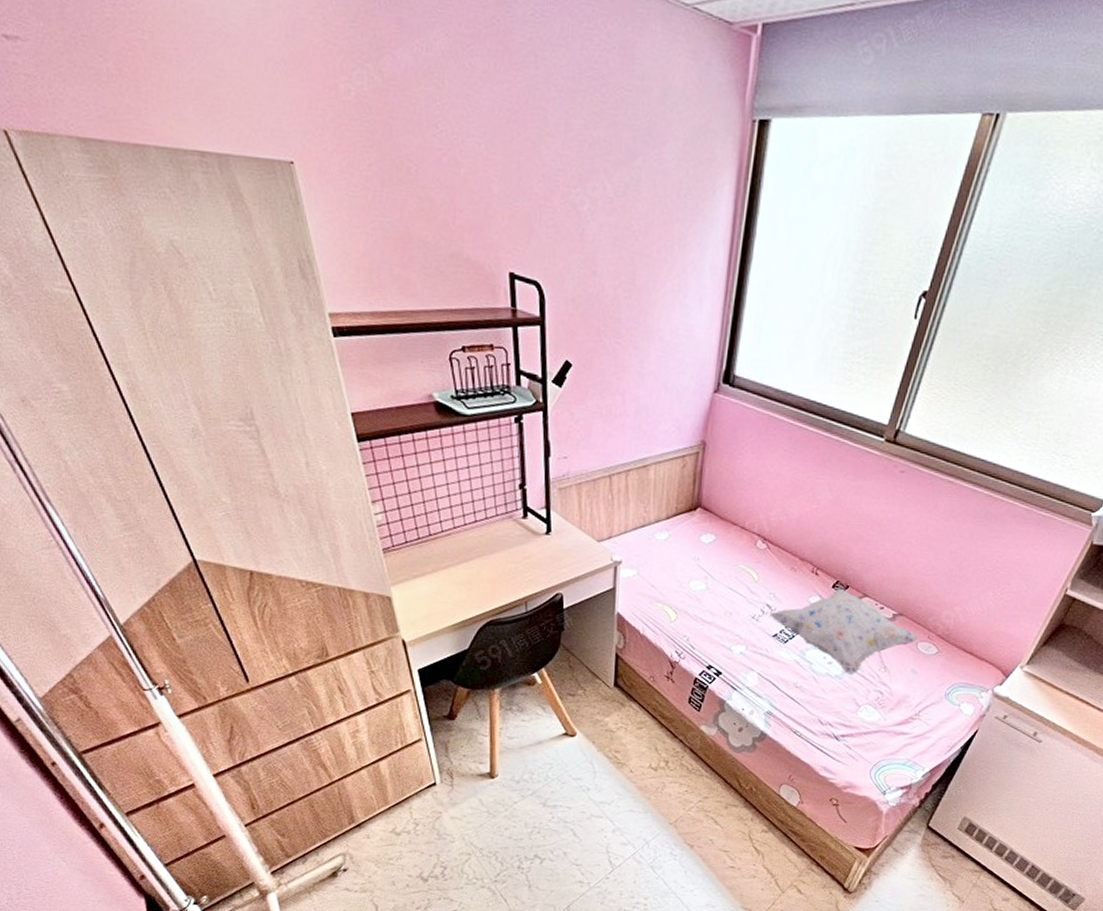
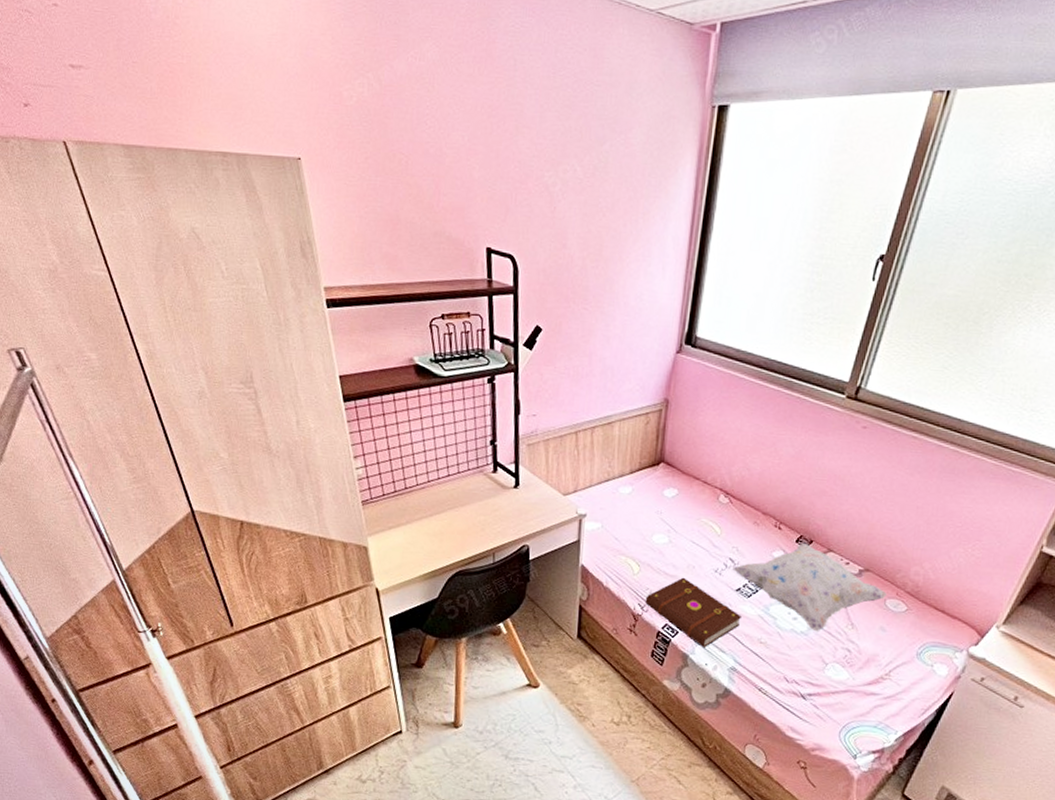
book: none [682,624,778,693] -> present [645,577,741,647]

